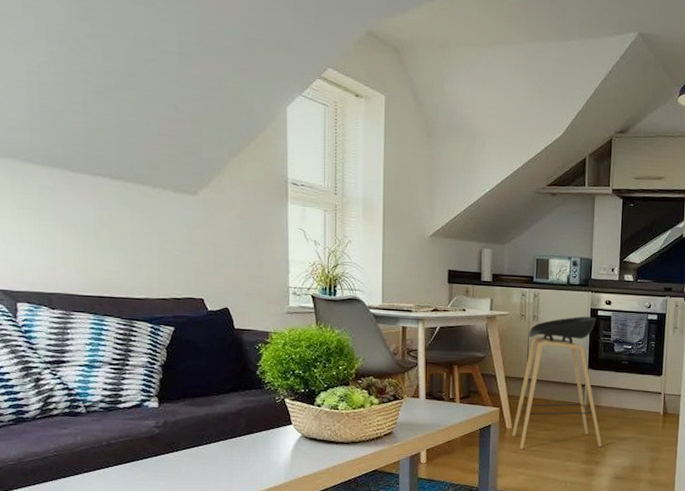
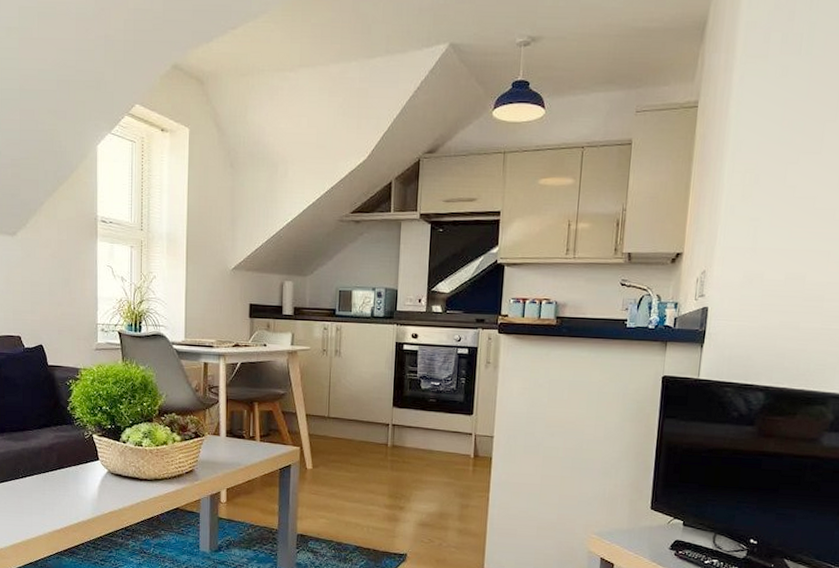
stool: present [512,316,602,449] -> none [312,351,407,491]

